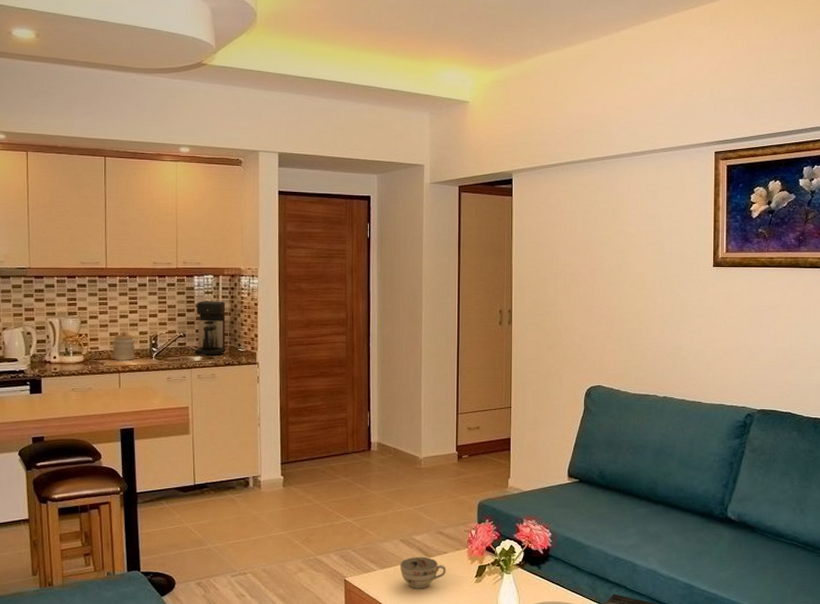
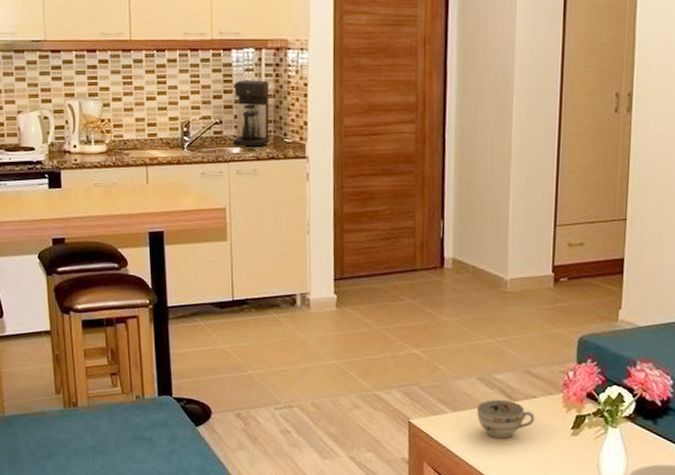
jar: present [113,332,135,360] -> none [139,117,164,151]

